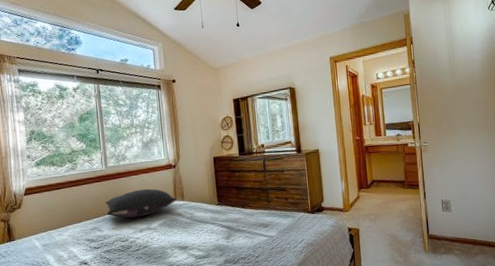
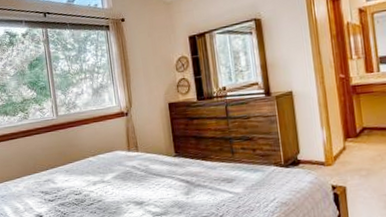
pillow: present [105,188,177,219] -> none [57,138,130,170]

